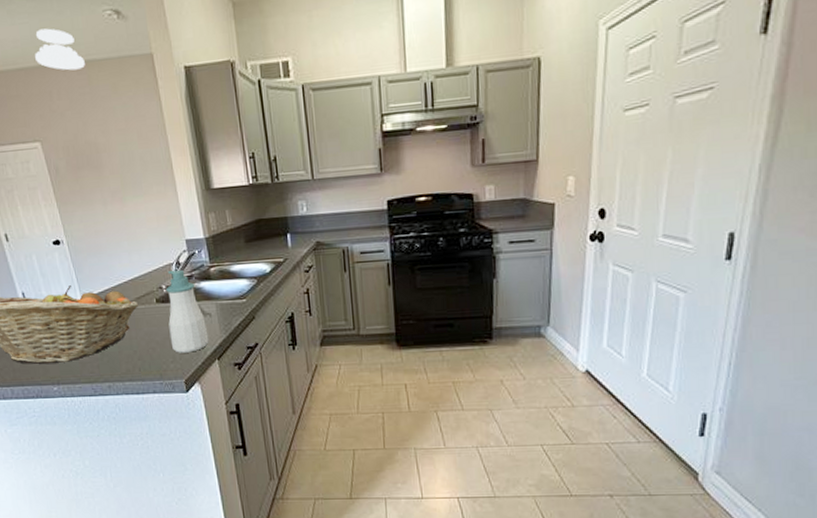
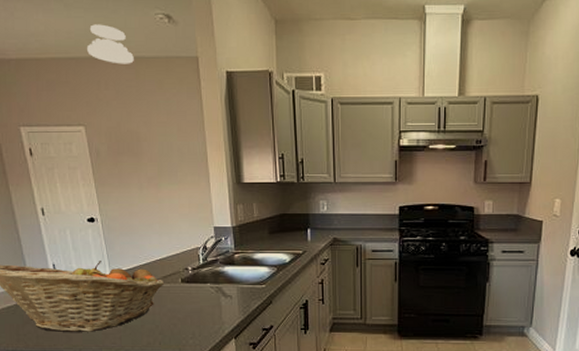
soap bottle: present [166,270,209,353] -> none [191,253,228,330]

